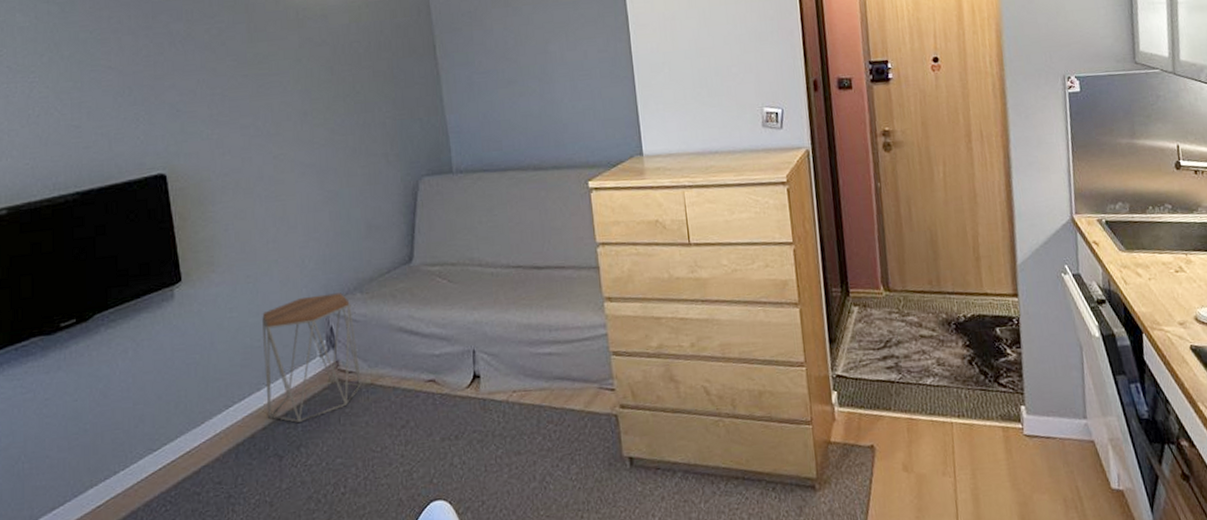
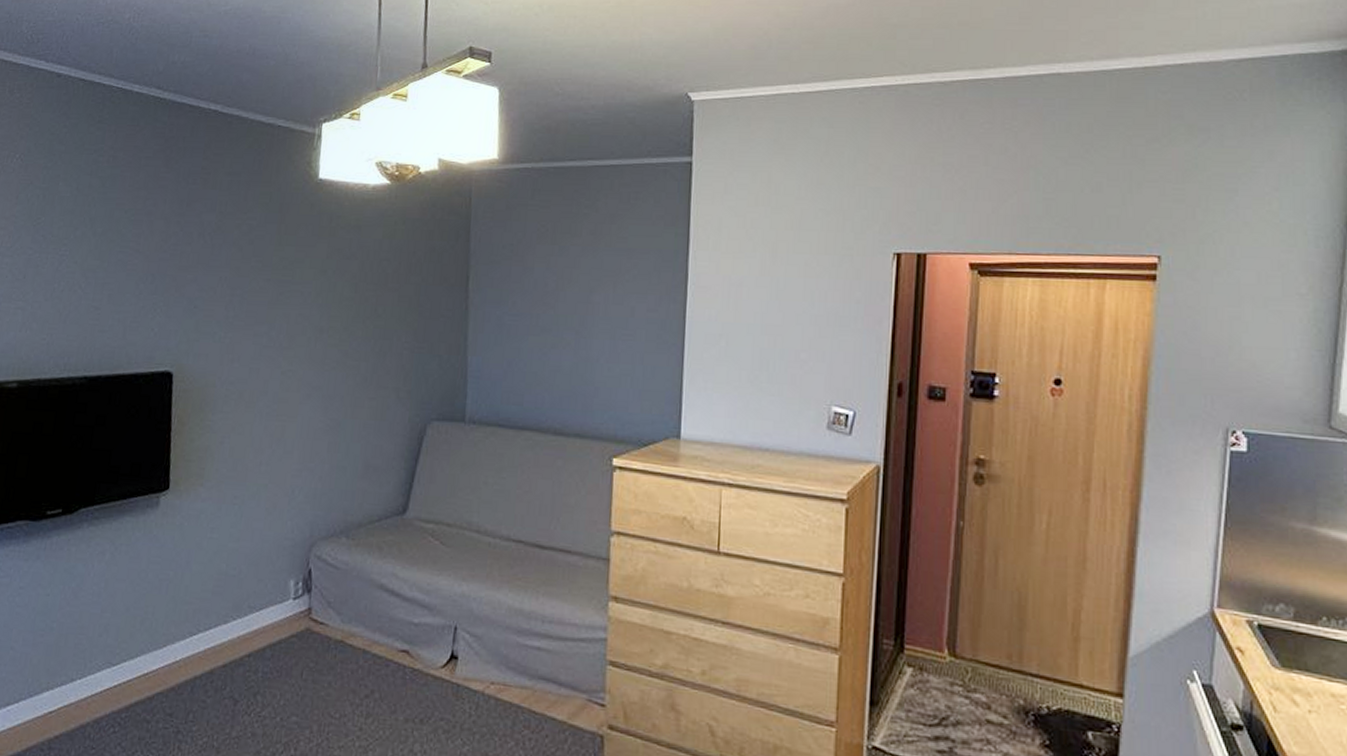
side table: present [262,292,362,423] -> none [230,531,335,667]

